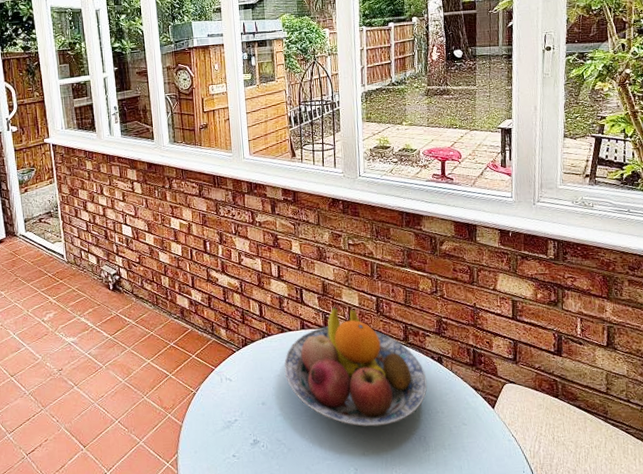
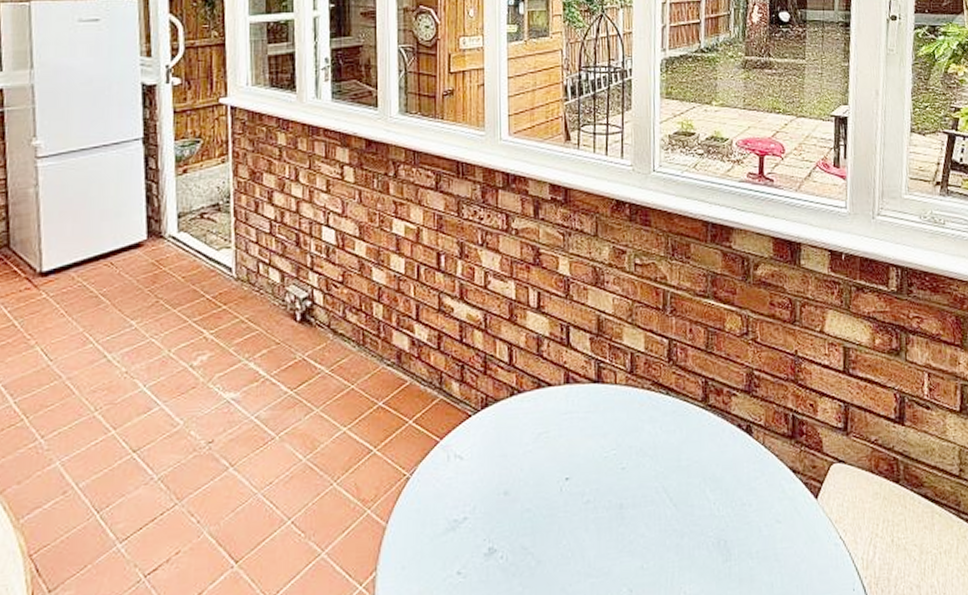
fruit bowl: present [284,306,428,427] -> none [538,351,732,527]

